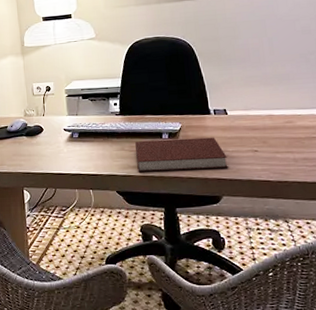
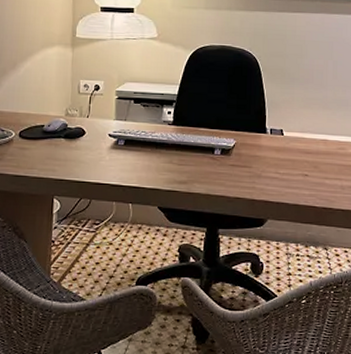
notebook: present [135,137,228,172] -> none [184,154,277,191]

